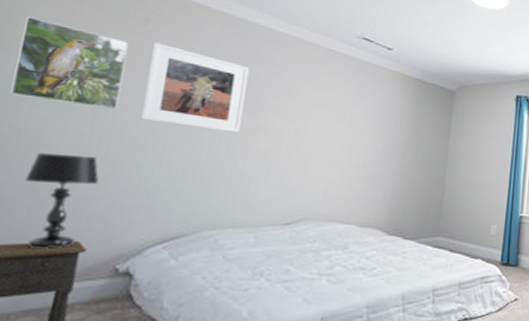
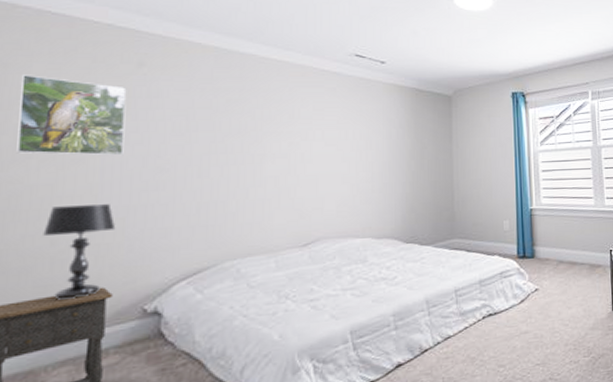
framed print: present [140,42,250,133] -> none [148,84,248,163]

